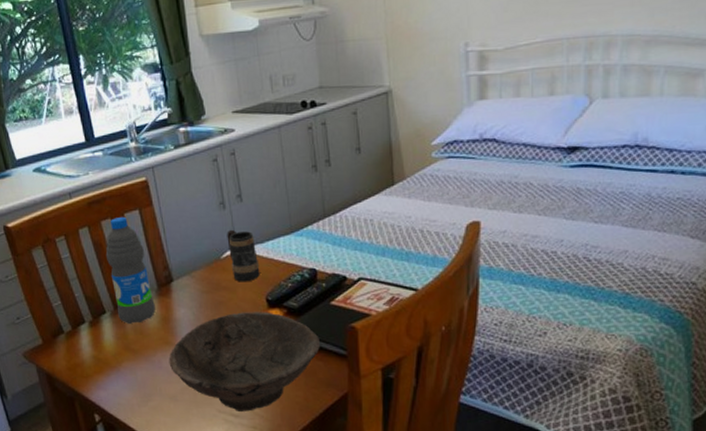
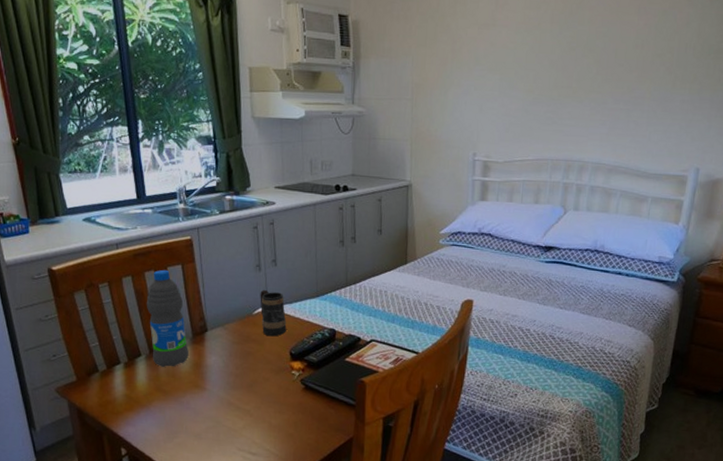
bowl: present [168,312,320,412] -> none [196,362,333,450]

